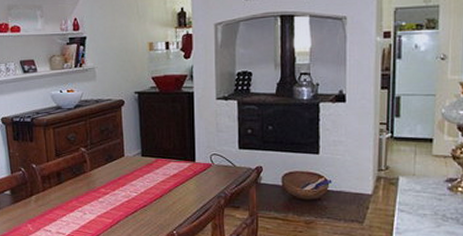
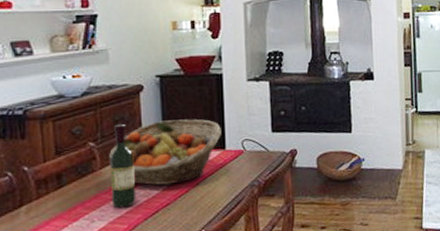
fruit basket: none [96,132,192,189] -> present [108,119,221,186]
wine bottle: none [97,133,119,205] -> present [109,123,137,208]

